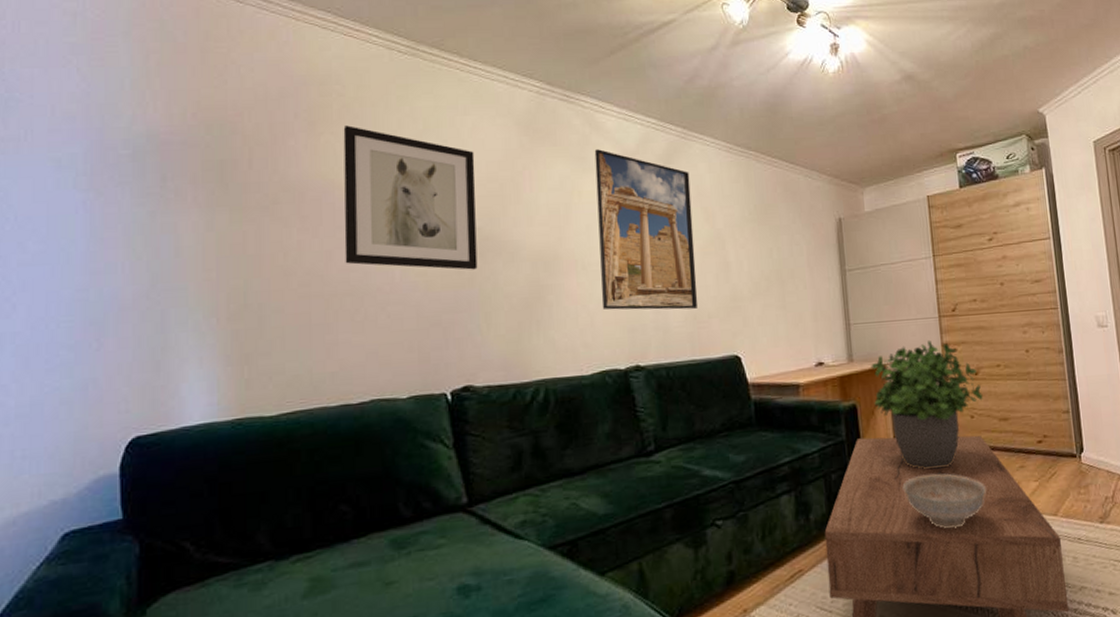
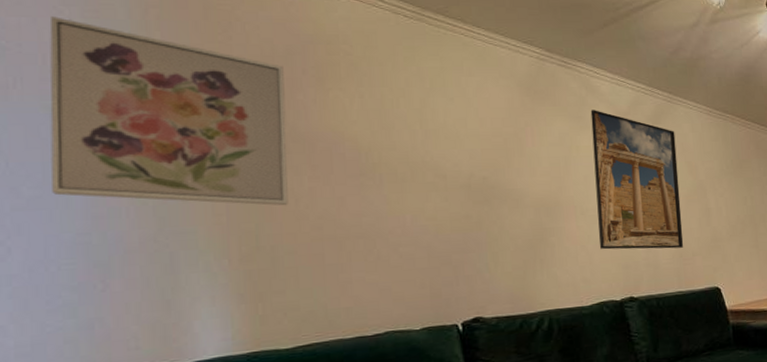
wall art: none [55,66,277,261] -> present [49,16,288,206]
wall art: present [343,125,478,270] -> none [351,82,485,215]

